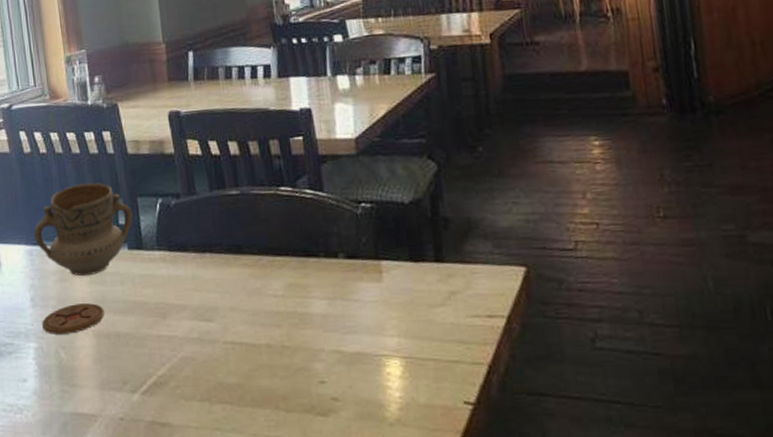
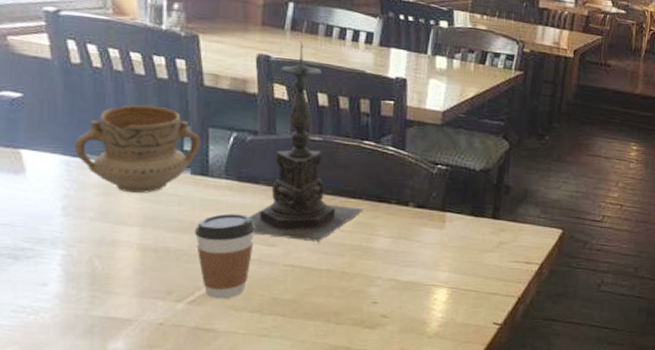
coaster: present [42,303,104,335] -> none [75,218,154,245]
coffee cup: none [138,288,193,387] -> present [194,213,255,299]
candle holder: none [183,89,293,312] -> present [248,41,364,242]

